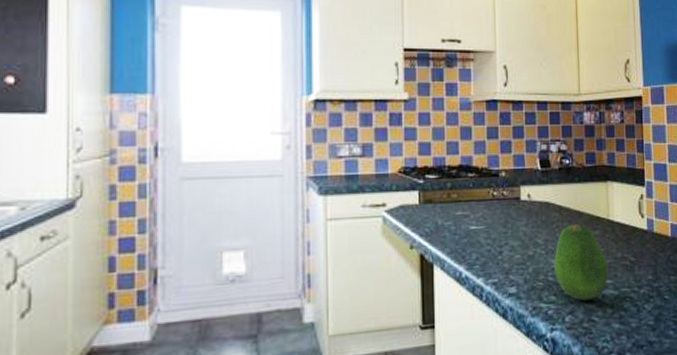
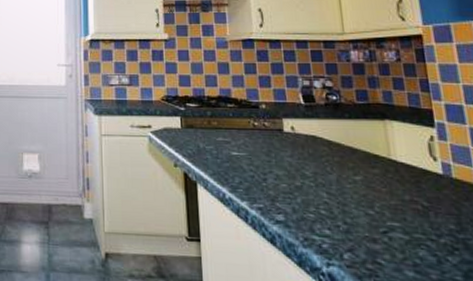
fruit: present [554,223,608,301] -> none [325,159,395,241]

